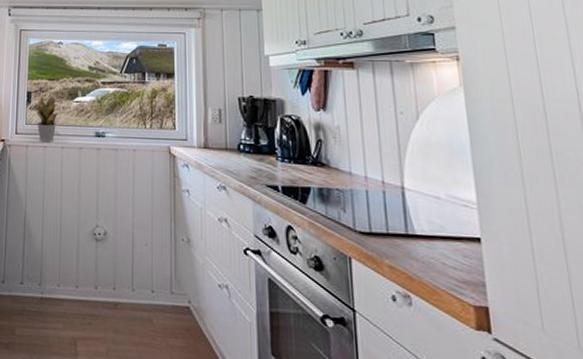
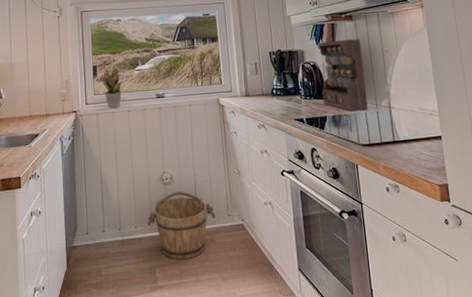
bucket: none [72,251,156,337] -> present [147,191,216,260]
spice rack: none [303,92,370,187] -> present [317,39,368,112]

